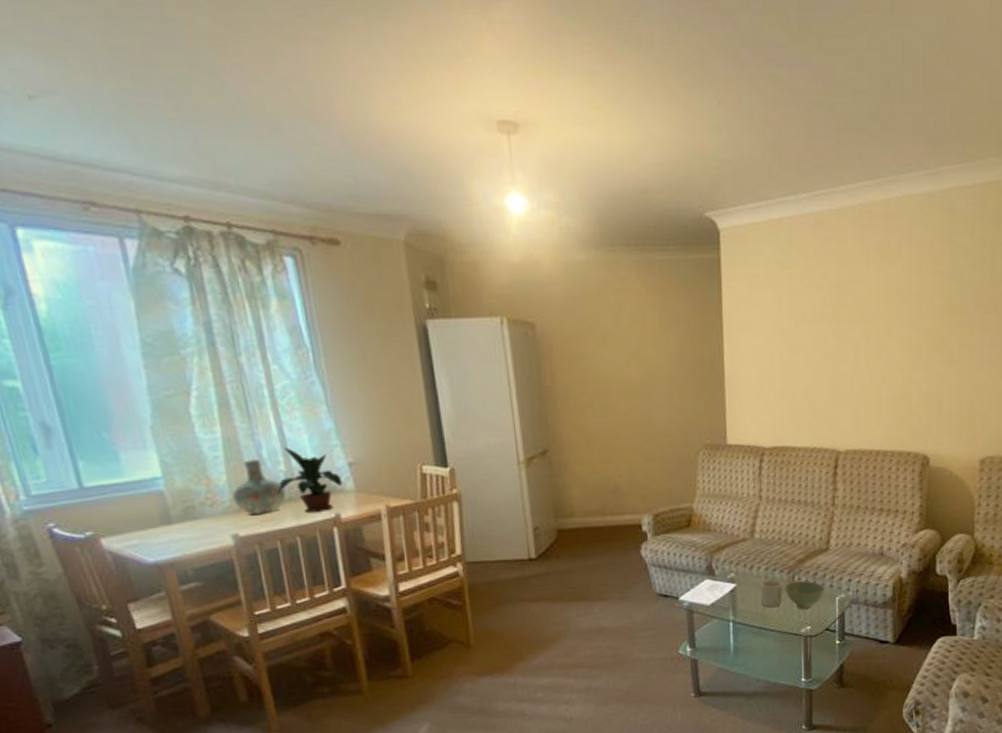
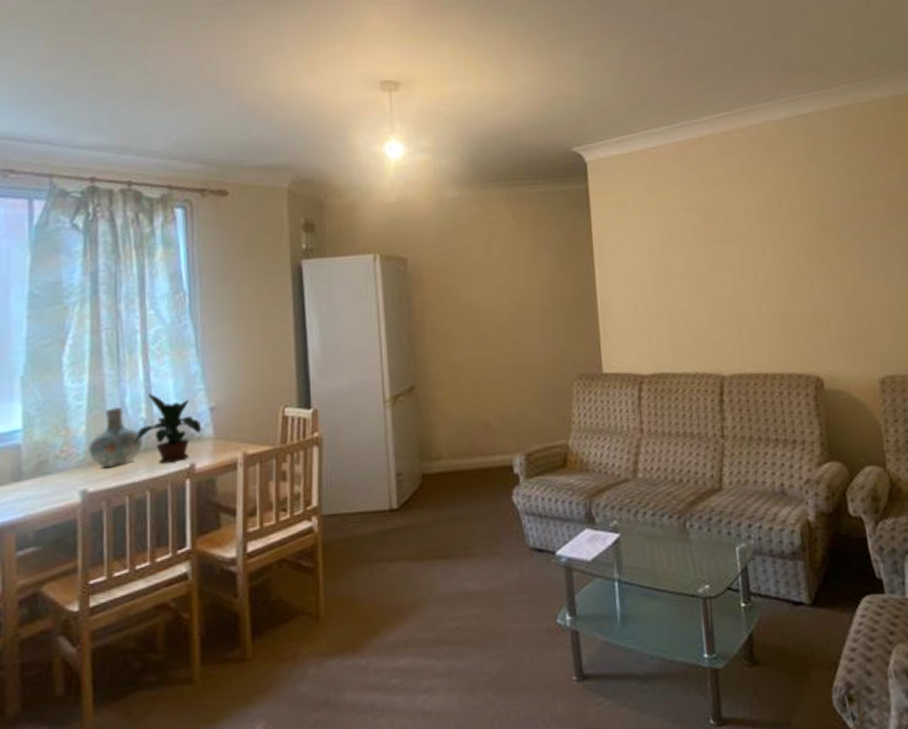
mug: present [760,579,783,608] -> none [647,527,674,563]
bowl: present [785,581,825,610] -> none [675,527,722,564]

